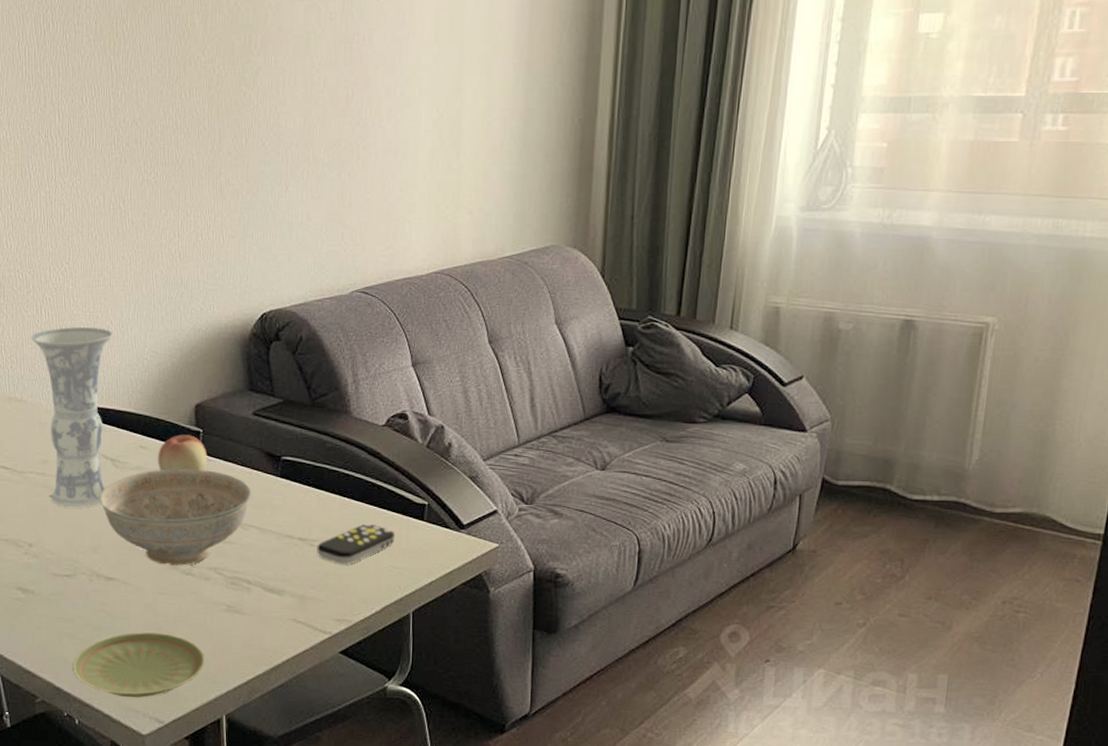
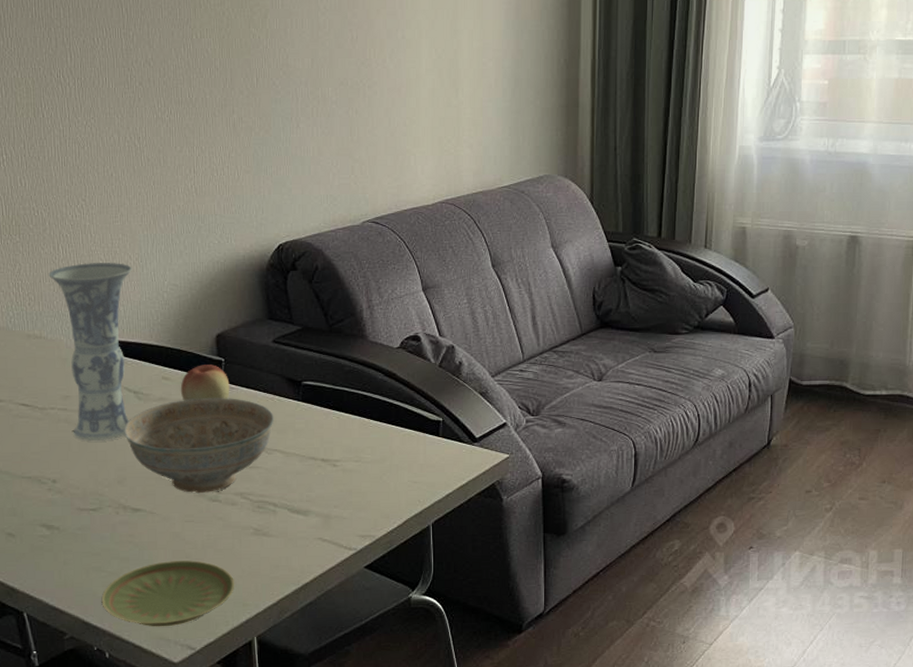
remote control: present [317,523,396,565] -> none [339,441,413,483]

